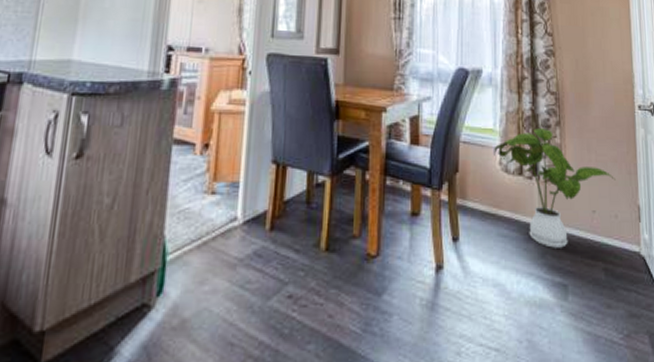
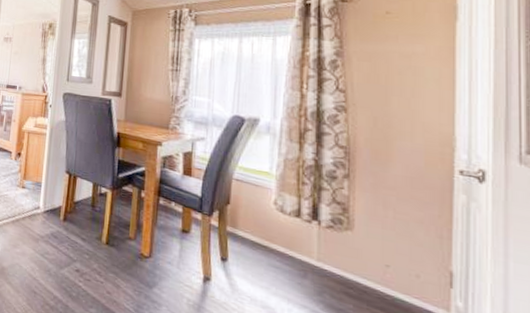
house plant: present [494,128,616,248] -> none [268,177,420,292]

